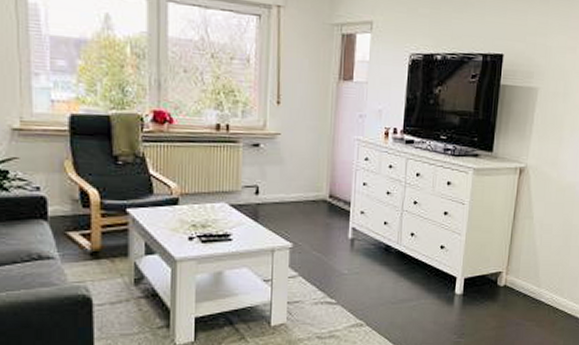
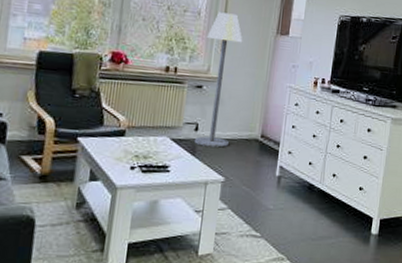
floor lamp: none [255,57,301,211] -> present [193,12,243,148]

